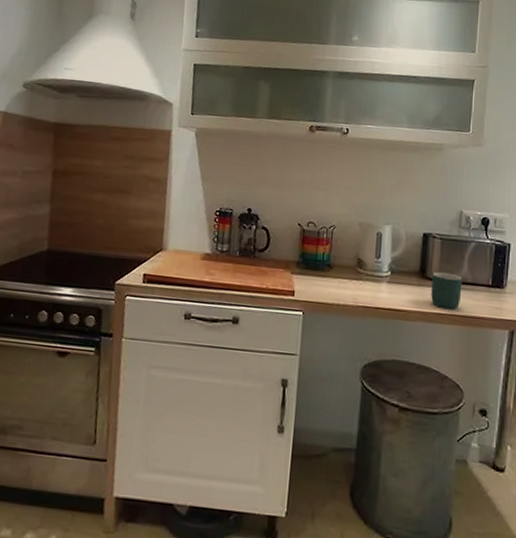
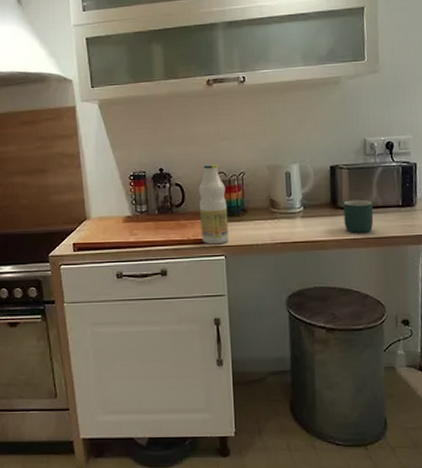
bottle: none [281,211,313,299] -> present [199,163,229,245]

